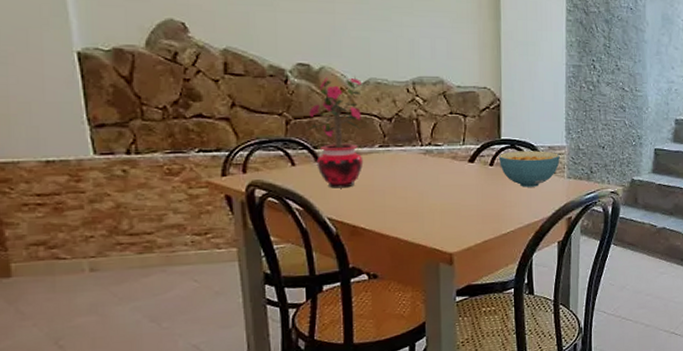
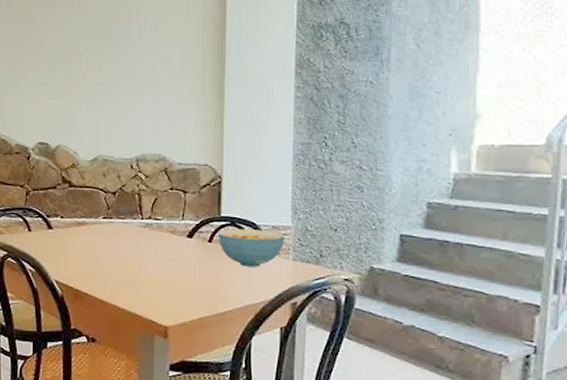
potted plant: present [305,76,364,188] -> none [41,153,91,254]

